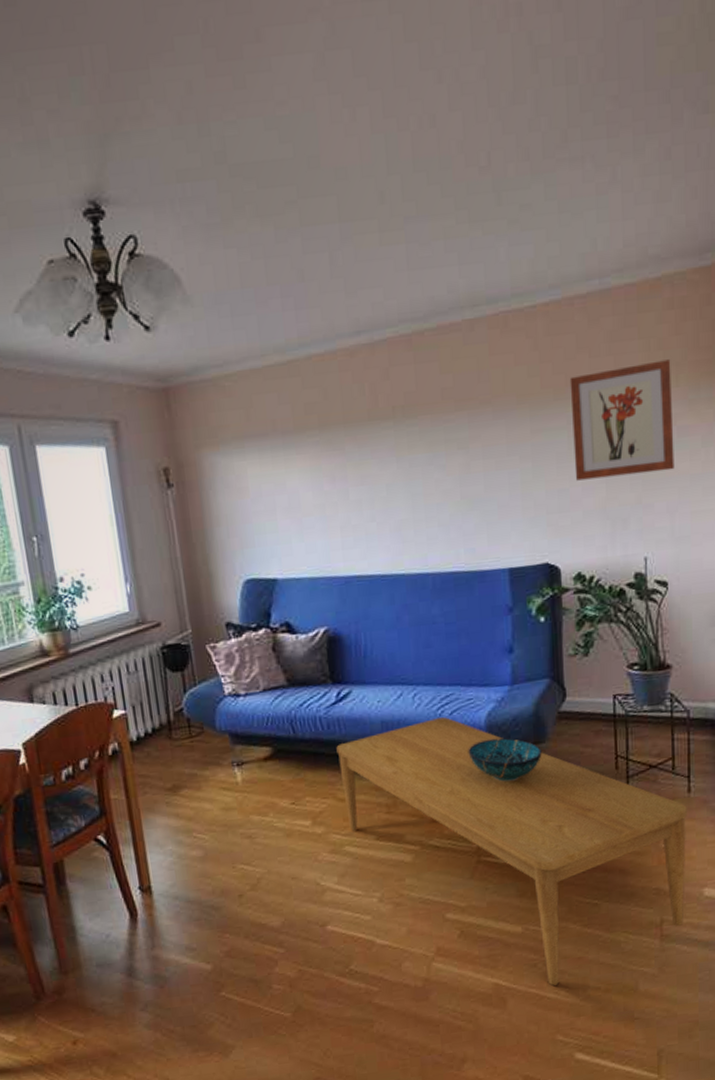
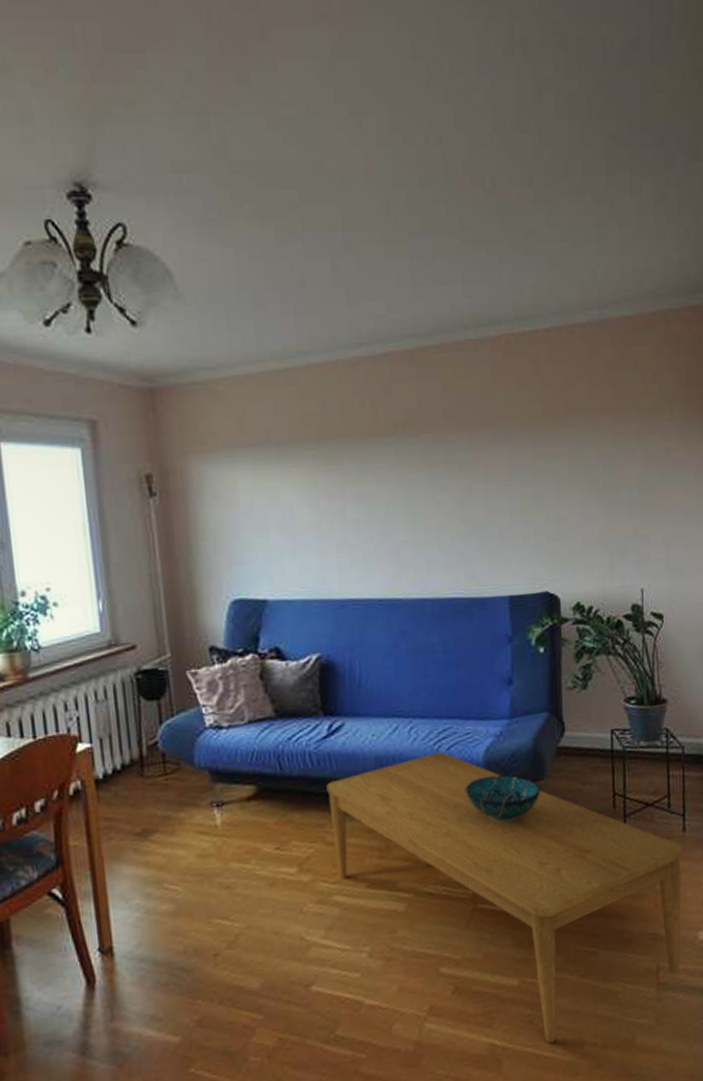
wall art: present [569,359,675,481] -> none [570,393,669,509]

